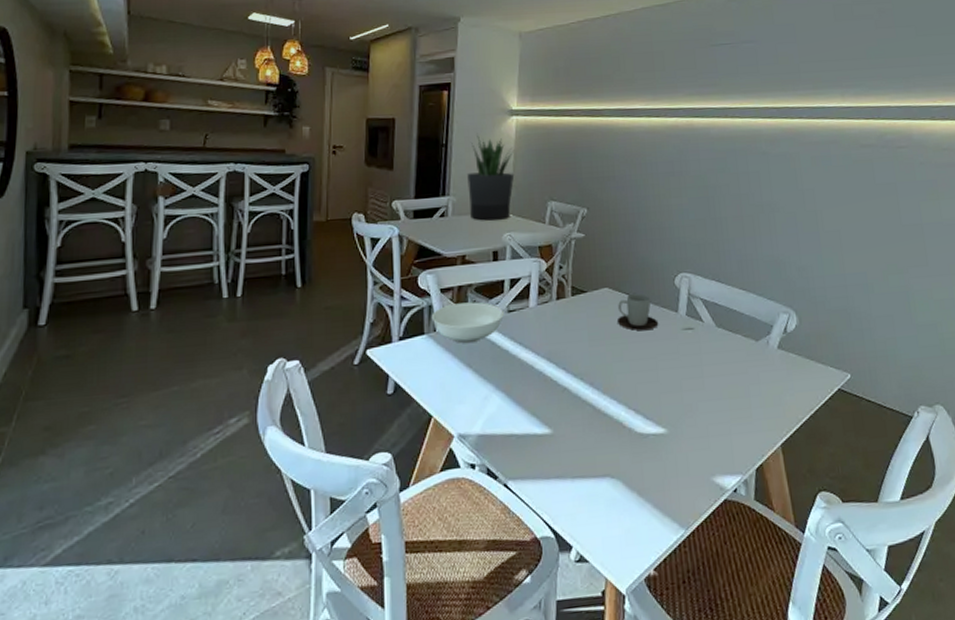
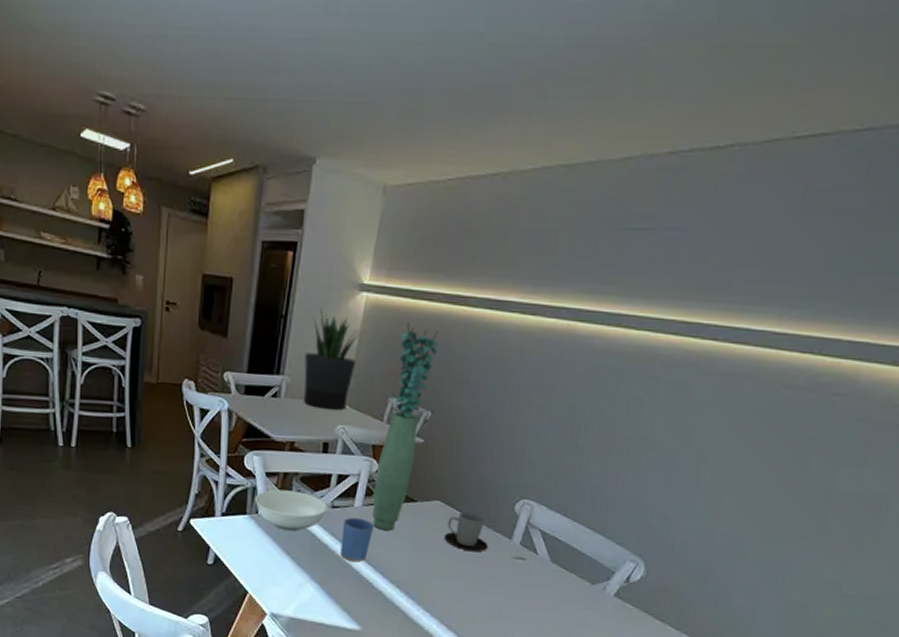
mug: none [520,317,551,362] -> present [340,517,374,562]
vase: none [545,136,584,326] -> present [373,322,438,531]

